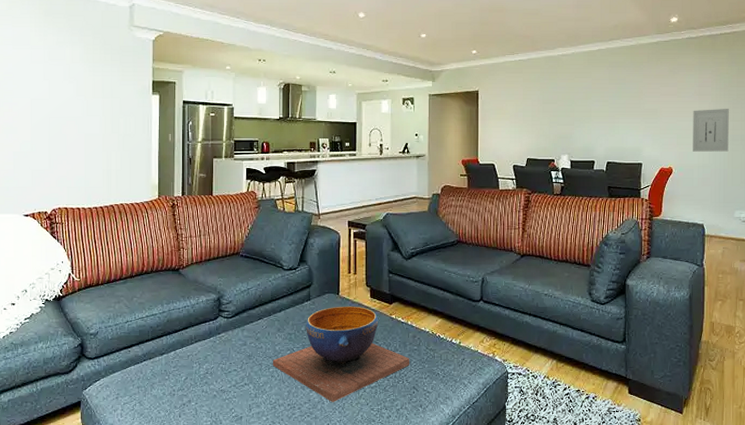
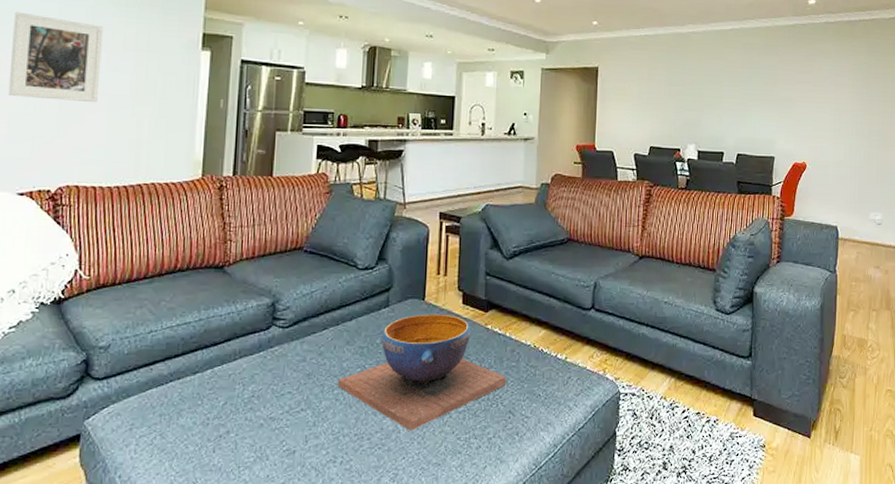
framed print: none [12,72,78,142] -> present [8,11,103,103]
wall art: present [693,109,729,152] -> none [828,100,866,148]

